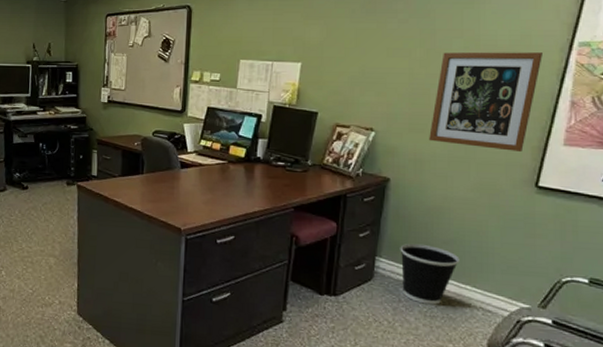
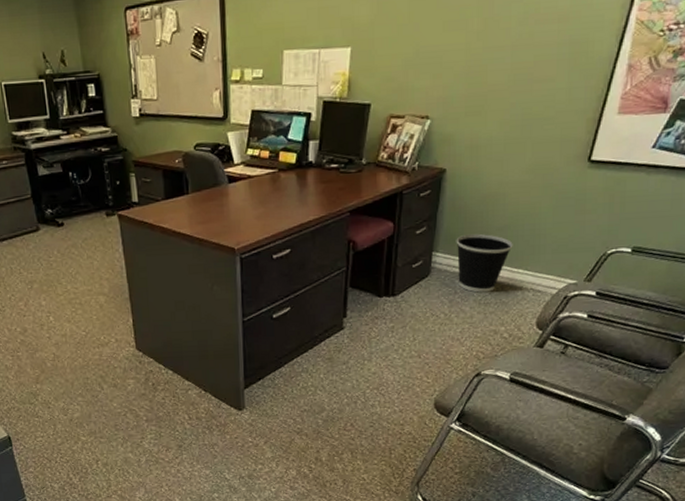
wall art: present [429,52,542,151] -> none [486,11,603,126]

